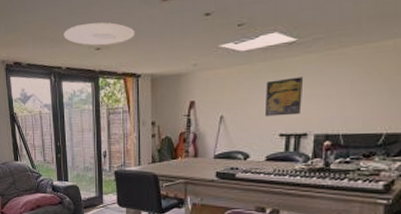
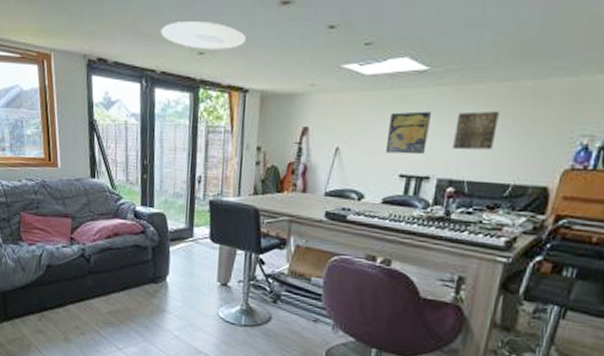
wall art: none [326,69,366,108] -> present [453,110,500,150]

